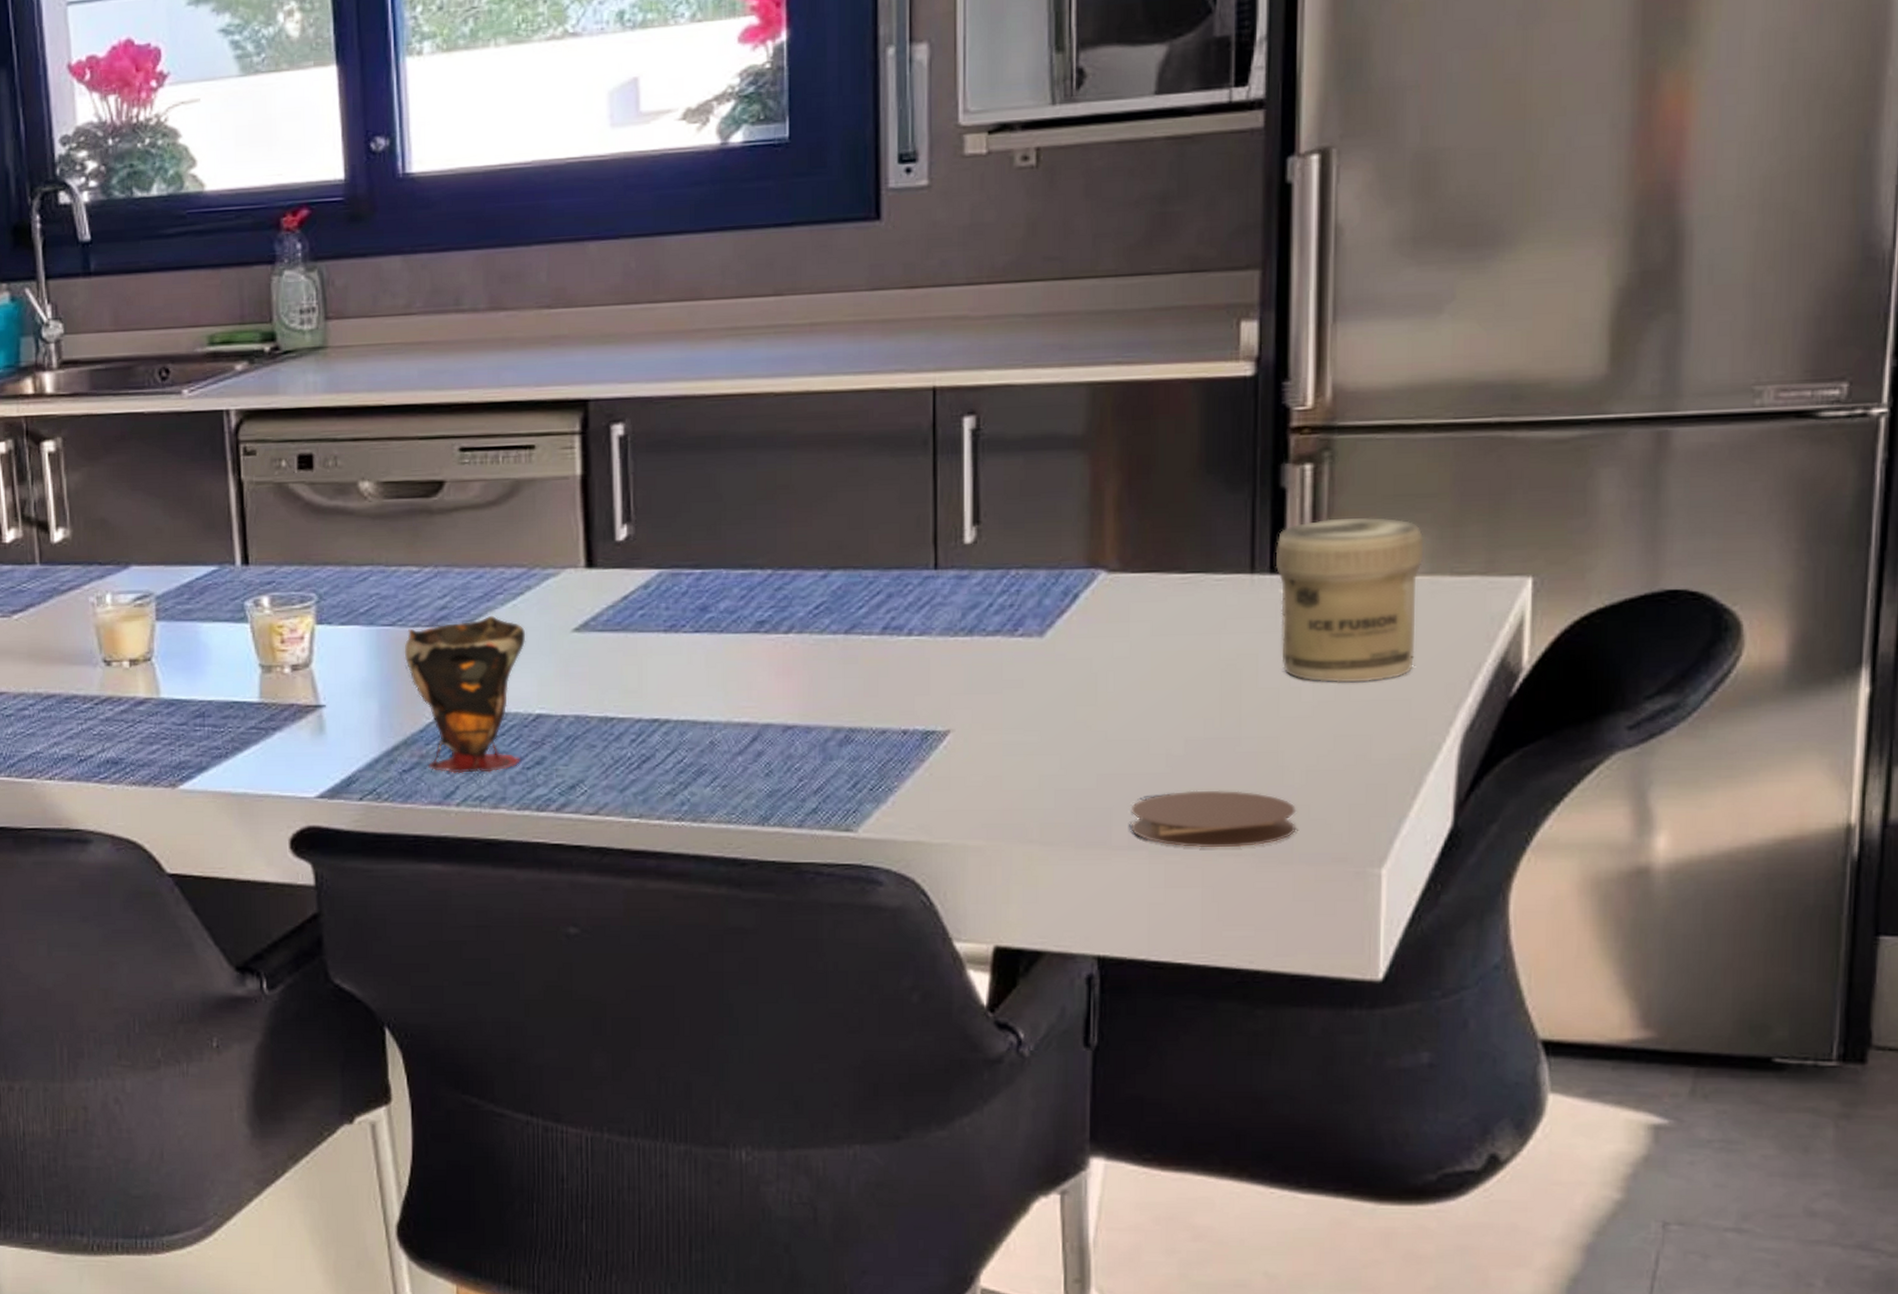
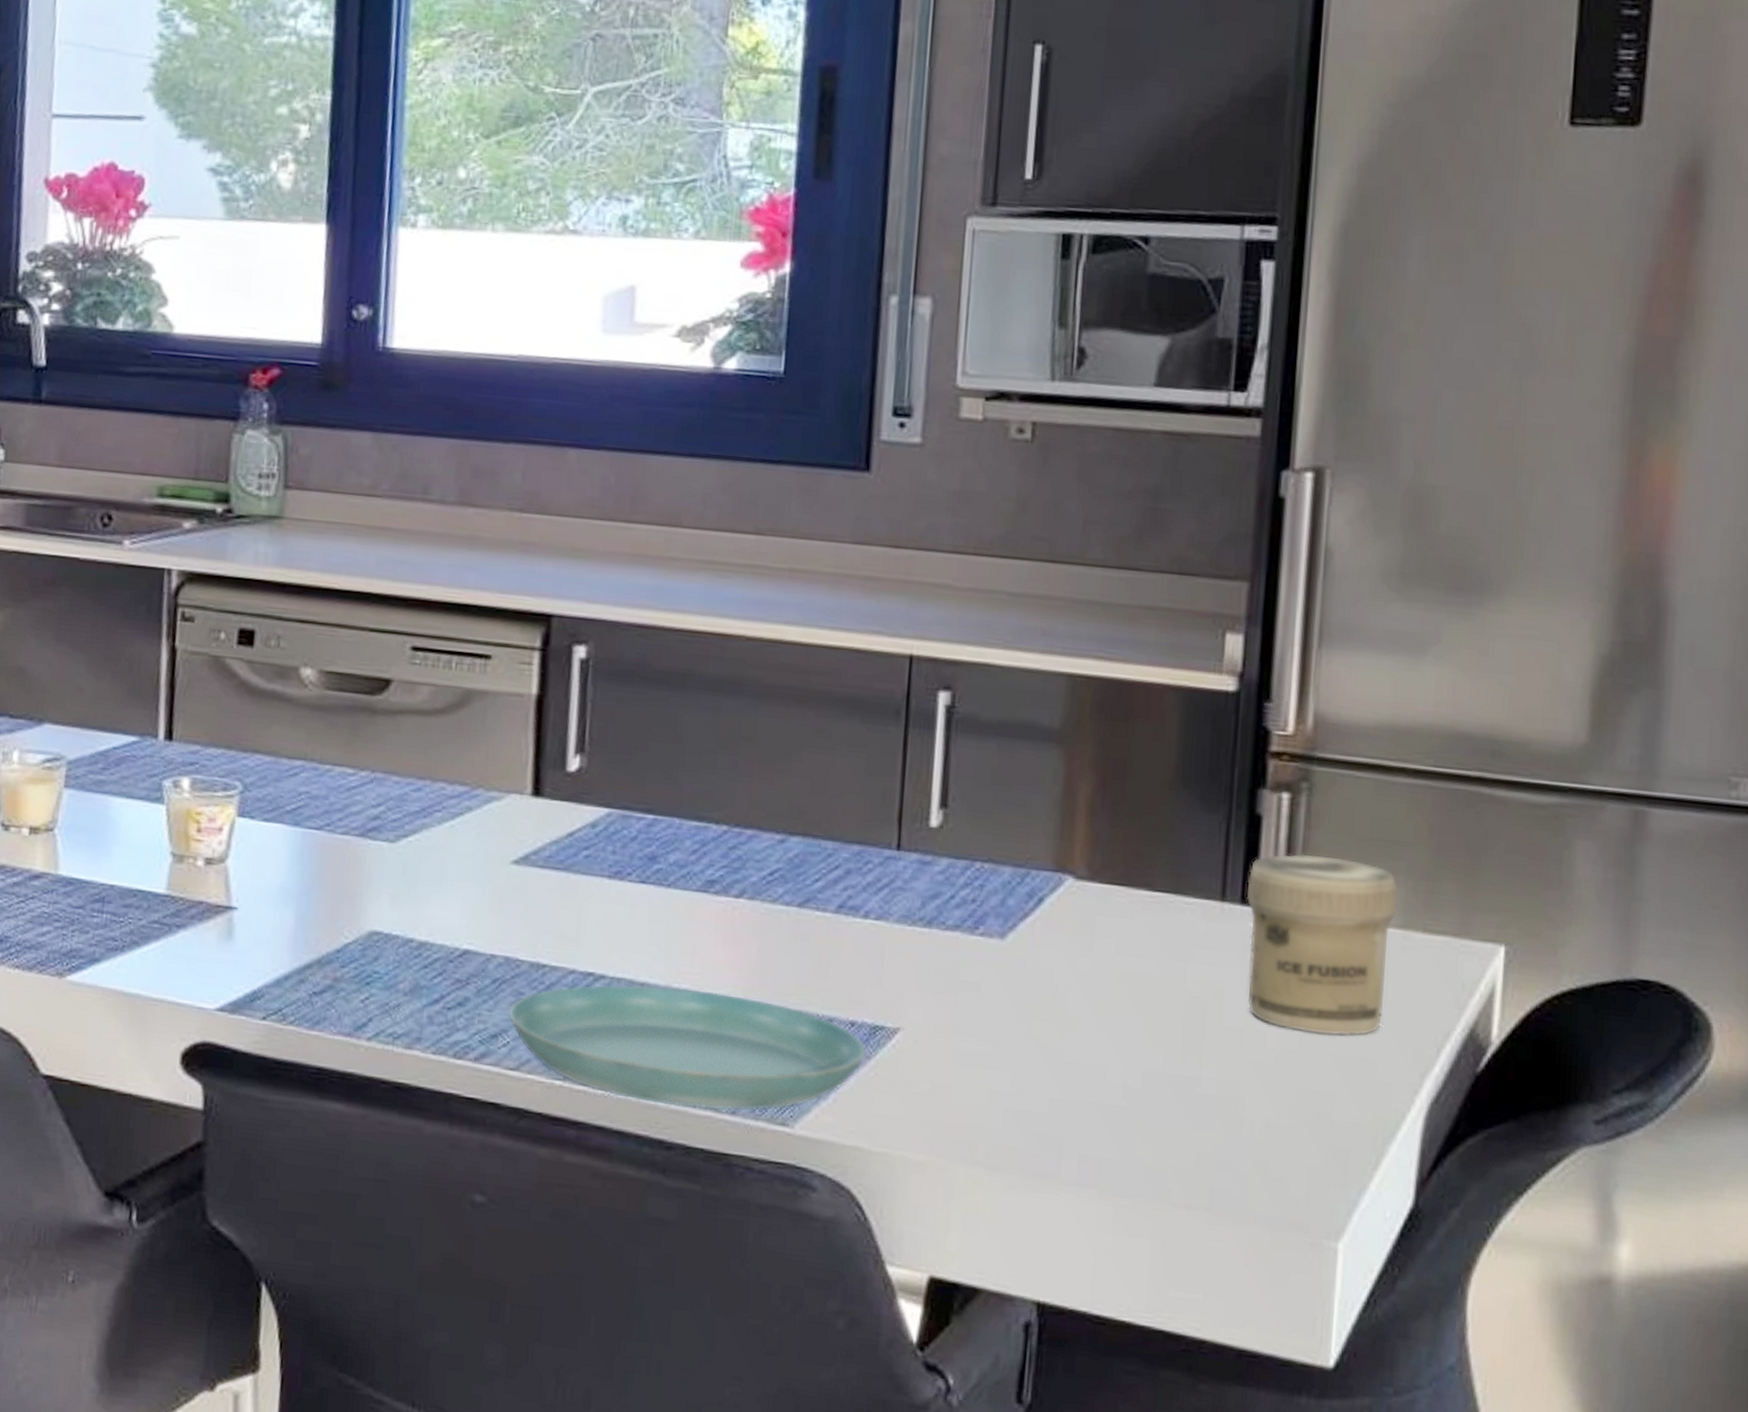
cup: present [404,615,526,774] -> none [328,833,462,1008]
saucer: none [583,721,920,827] -> present [508,984,866,1111]
coaster: present [1131,790,1297,848] -> none [1082,1128,1254,1200]

